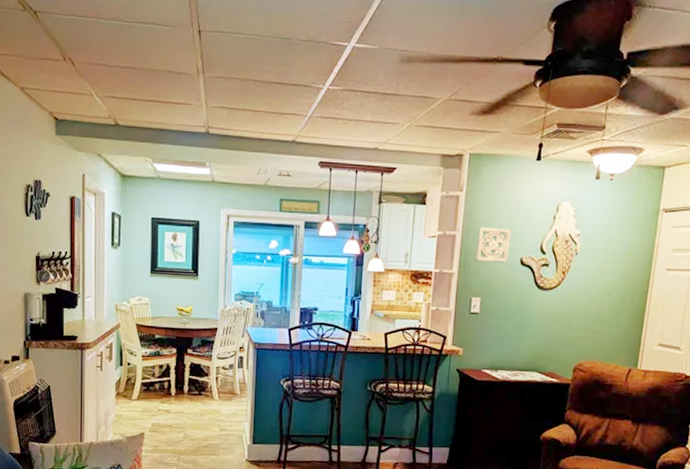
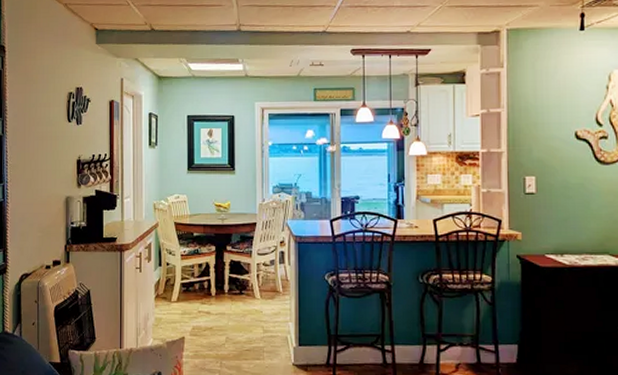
wall ornament: present [475,226,511,264] -> none [524,101,562,139]

